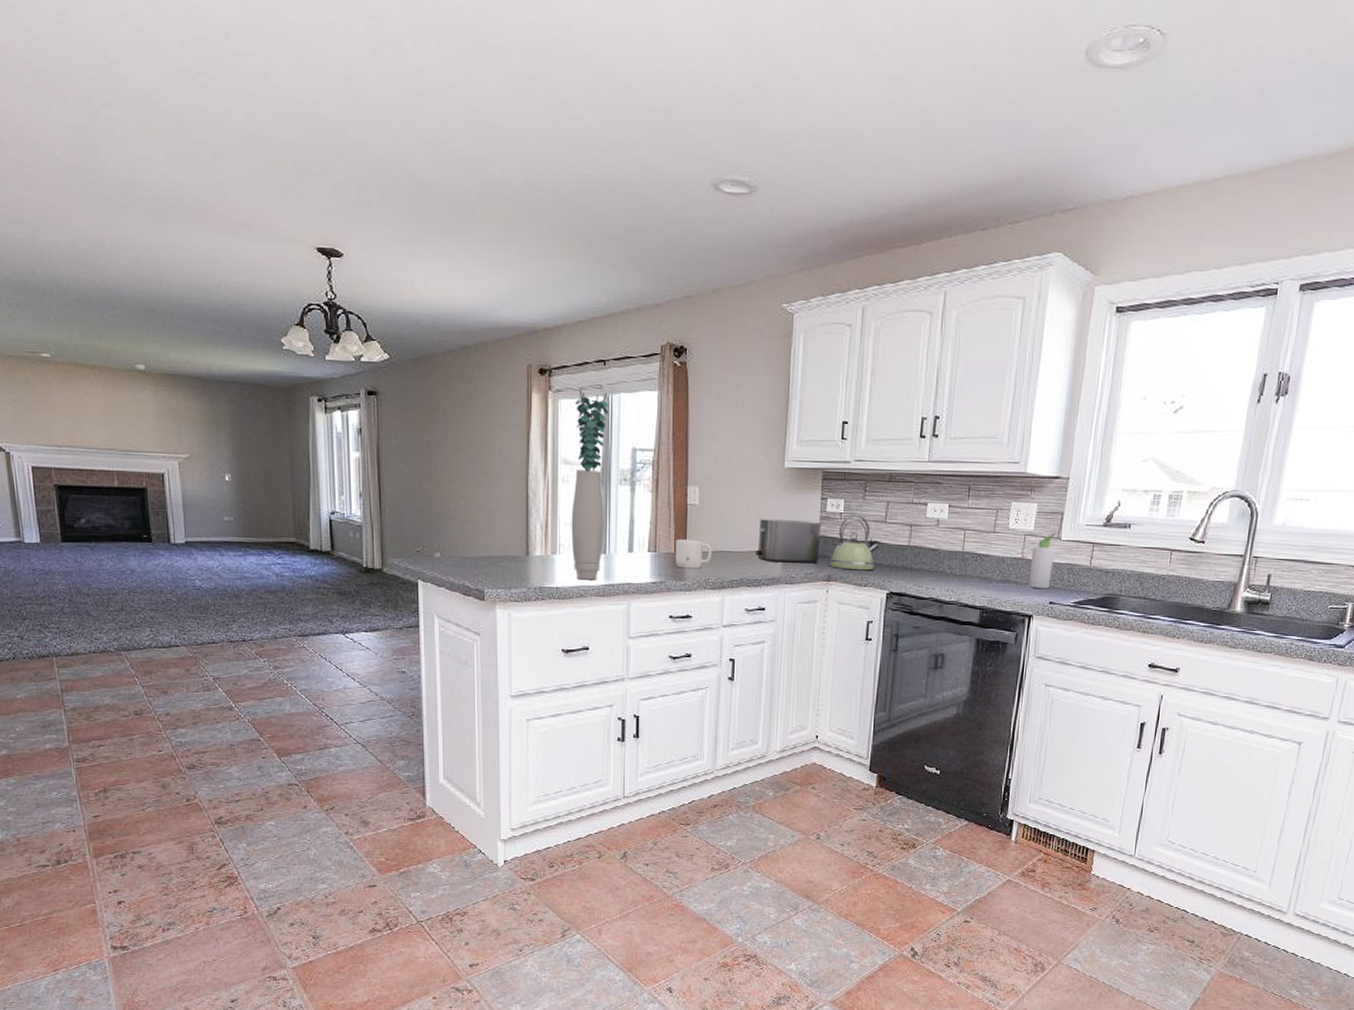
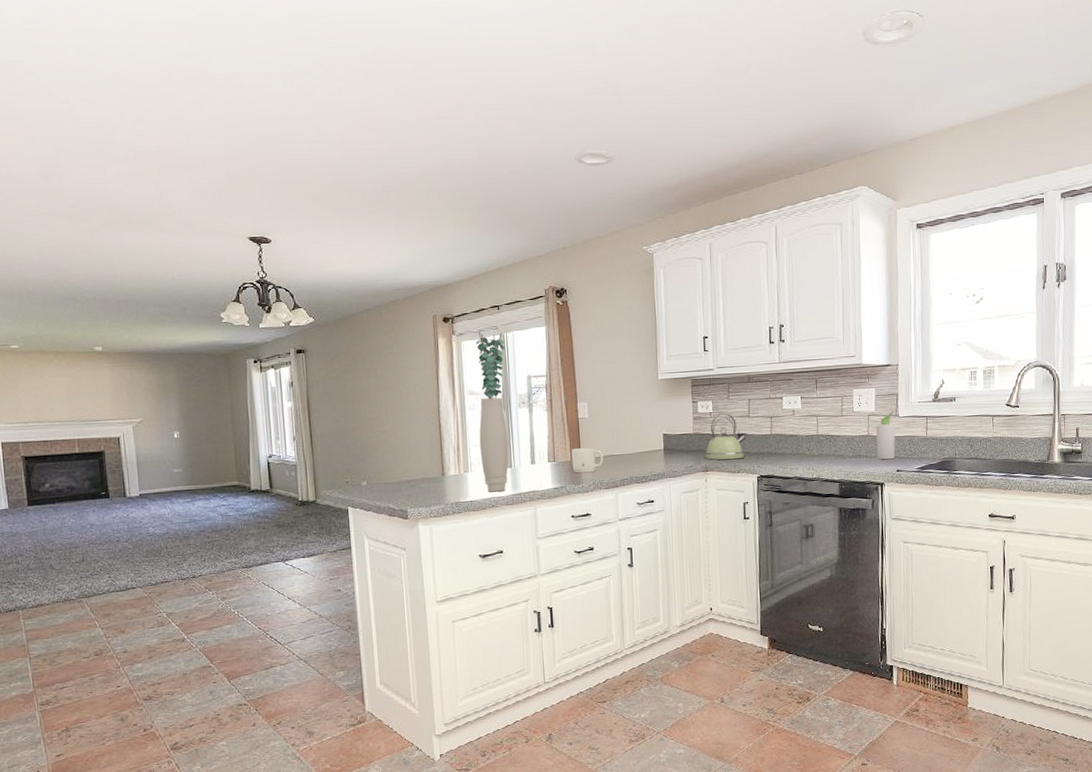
toaster: present [756,519,821,564] -> none [641,422,696,460]

